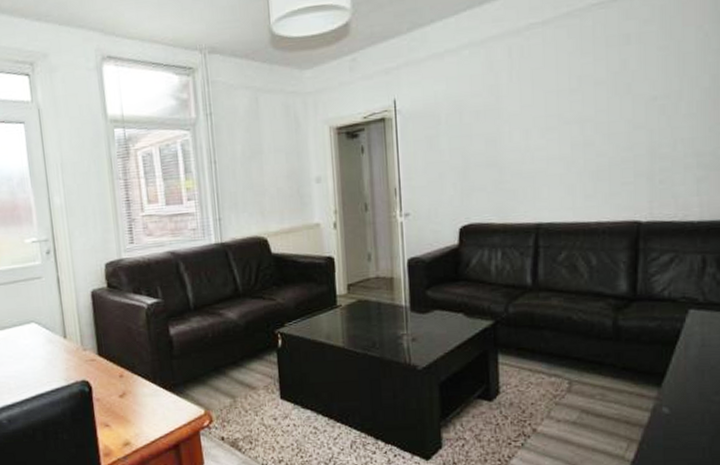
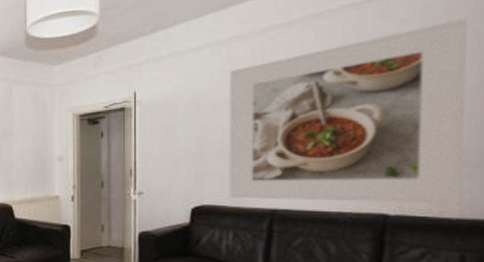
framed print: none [489,19,702,214] -> present [229,18,467,203]

